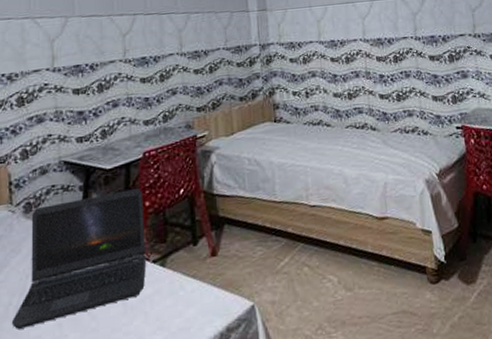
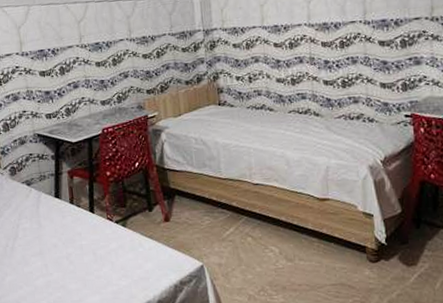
laptop computer: present [11,188,147,329] -> none [9,160,111,265]

